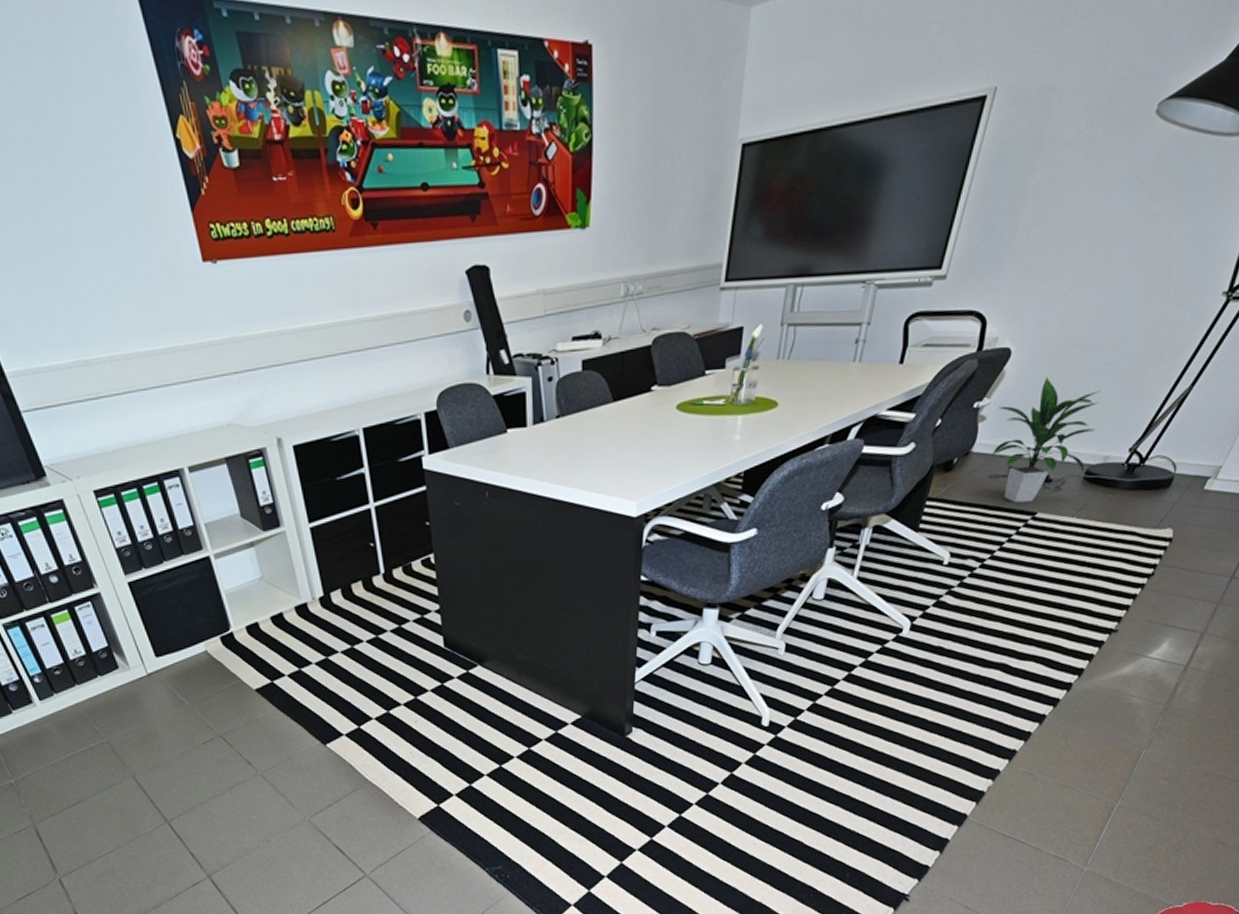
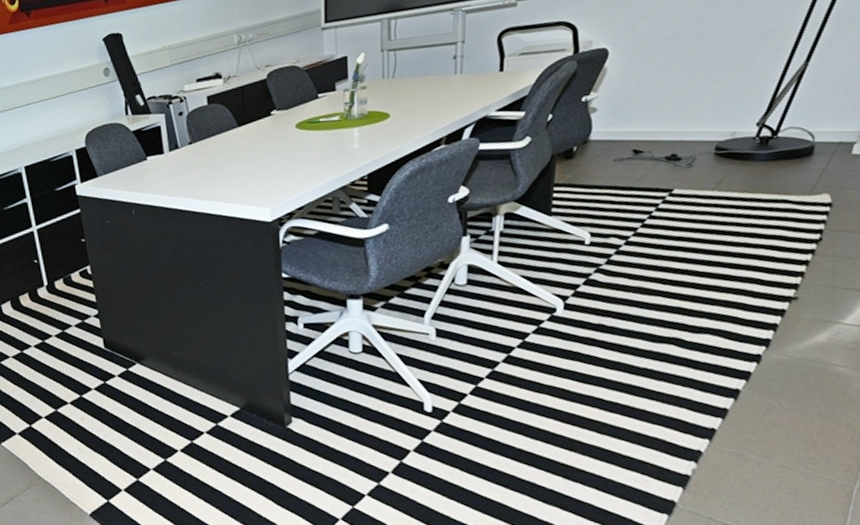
indoor plant: present [992,376,1101,503] -> none [607,68,714,182]

